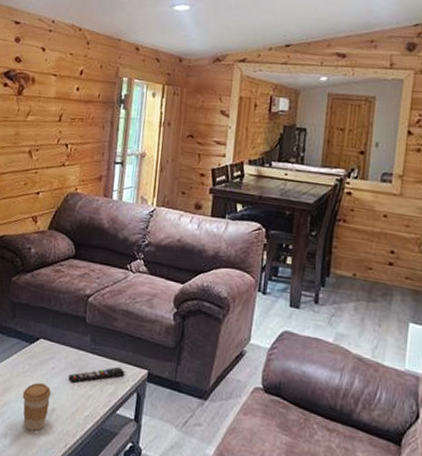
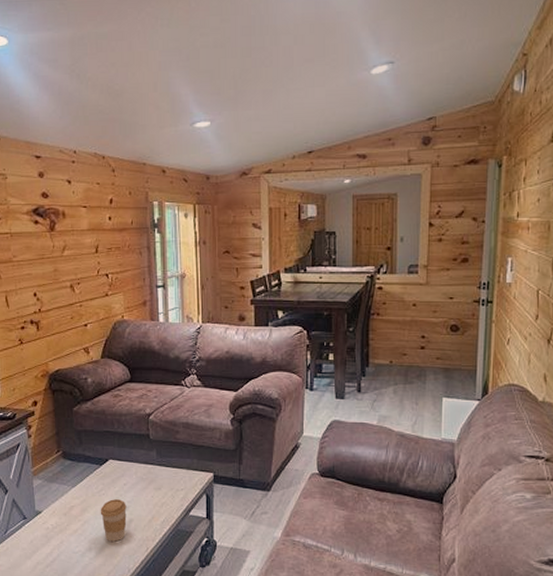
remote control: present [68,366,125,384] -> none [141,474,193,495]

